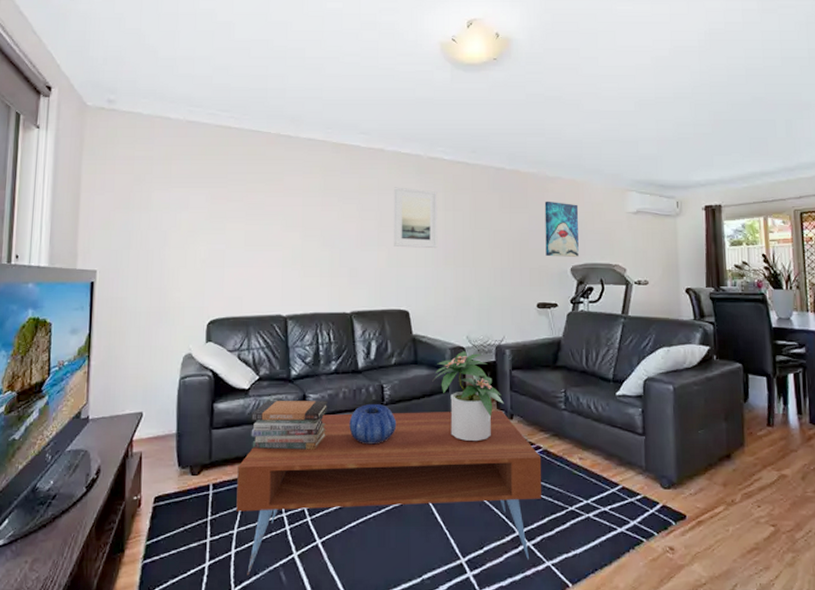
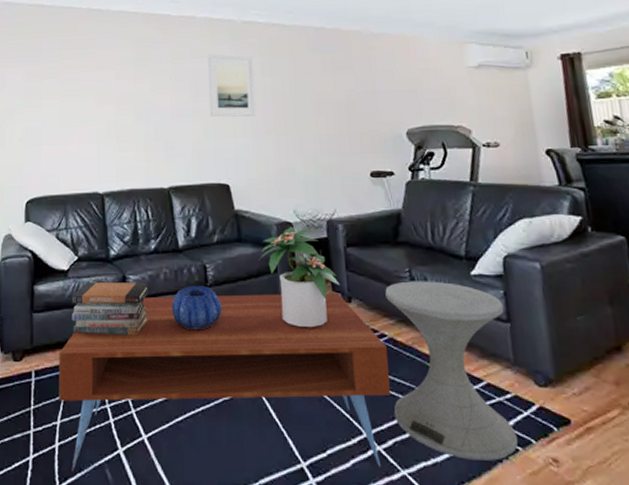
side table: none [543,400,644,551] -> present [385,281,519,461]
wall art: present [544,201,579,257] -> none [371,59,415,120]

